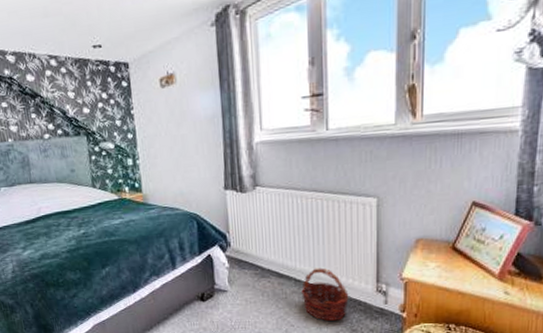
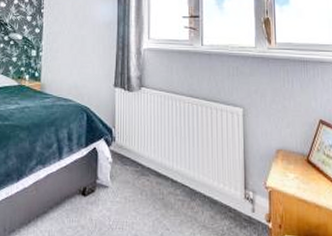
basket: present [301,267,349,321] -> none [177,170,220,227]

